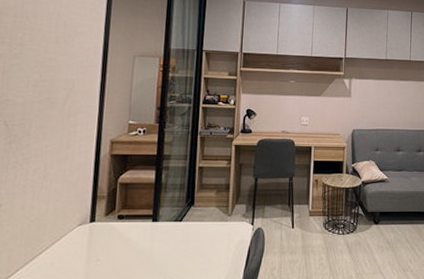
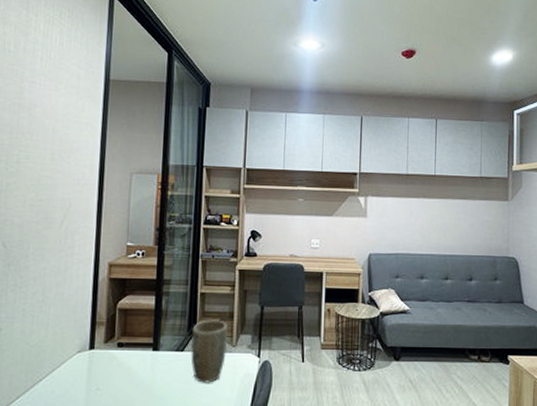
plant pot: none [188,191,225,250] -> present [191,319,229,383]

